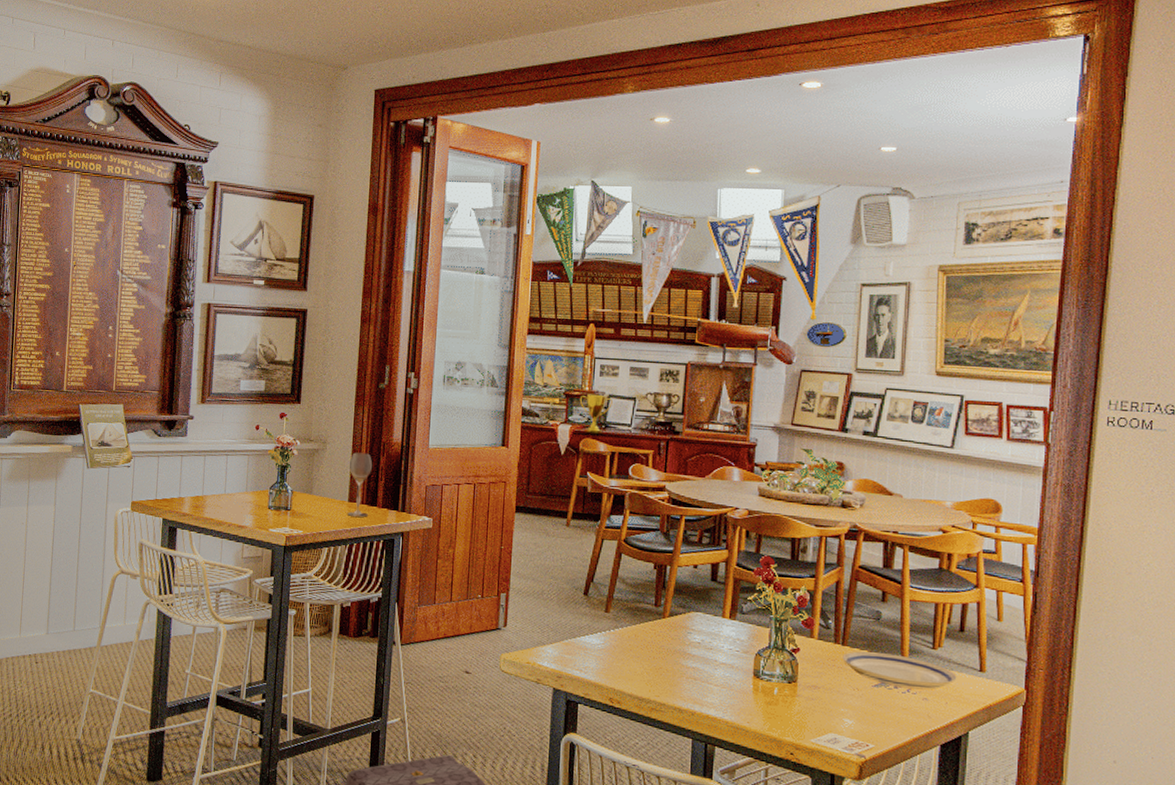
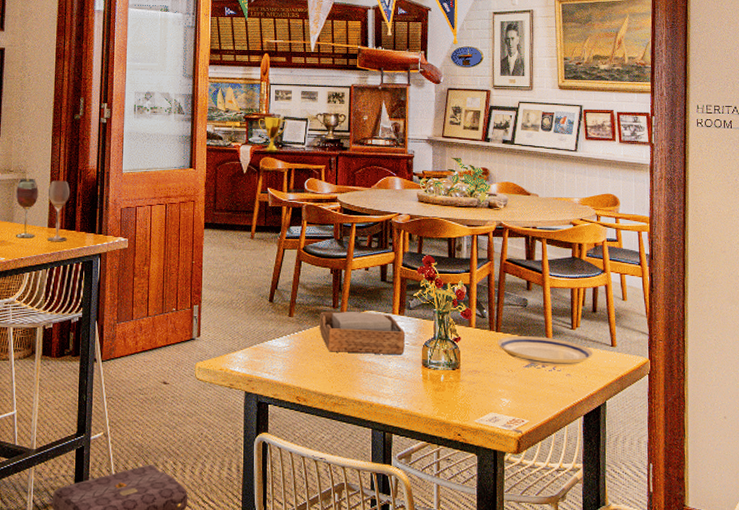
wineglass: none [315,448,339,512] -> present [15,178,39,238]
napkin holder: none [638,609,735,663] -> present [319,311,405,355]

